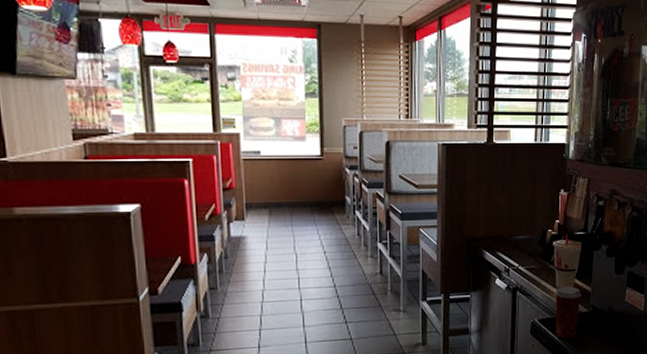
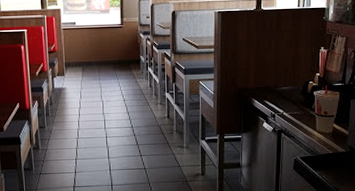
paper cup: present [554,286,582,339] -> none [314,130,340,174]

